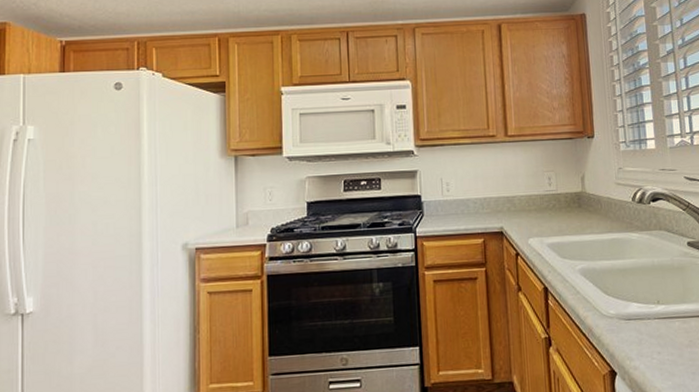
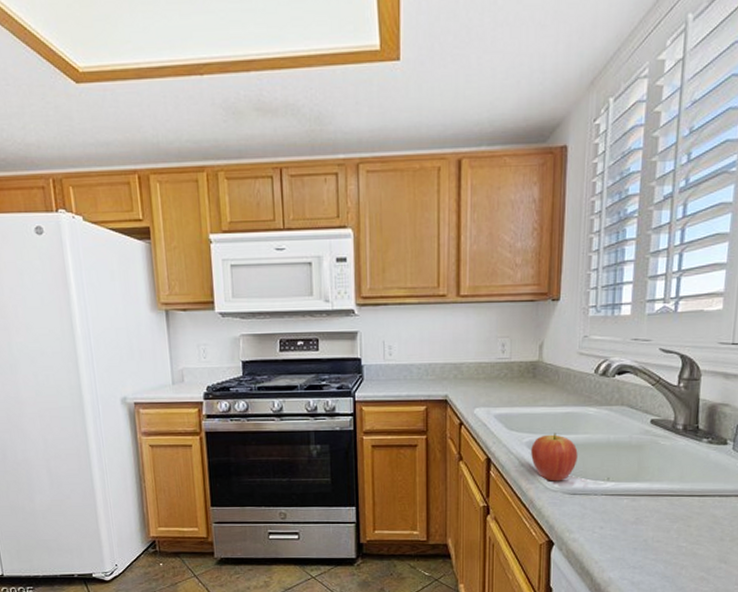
fruit: none [584,259,628,308] -> present [531,433,578,481]

